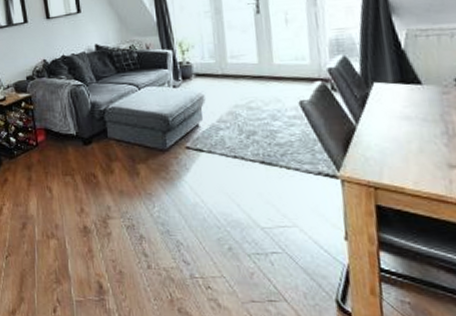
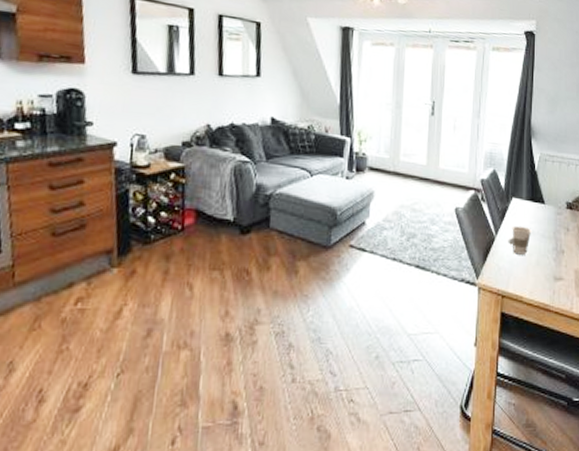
cup: none [374,111,408,143] -> present [508,225,532,255]

